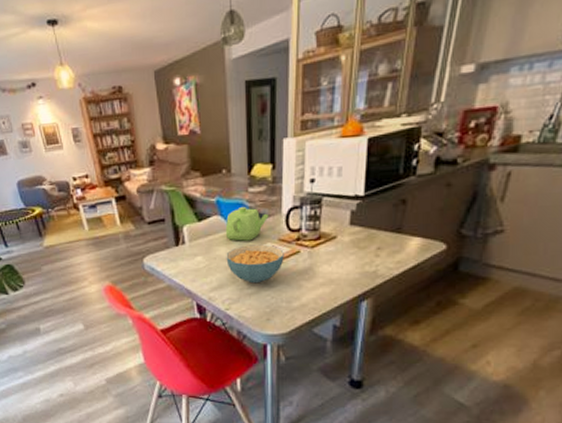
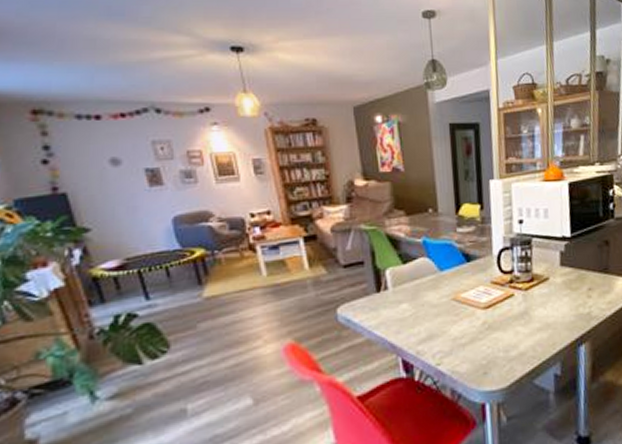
teapot: present [225,207,269,241] -> none [433,248,480,285]
cereal bowl: present [226,244,284,284] -> none [435,288,498,332]

